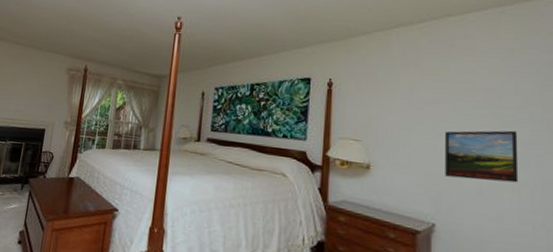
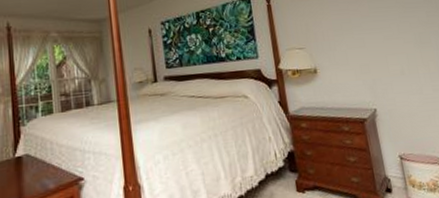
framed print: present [445,130,519,183] -> none [368,14,427,65]

